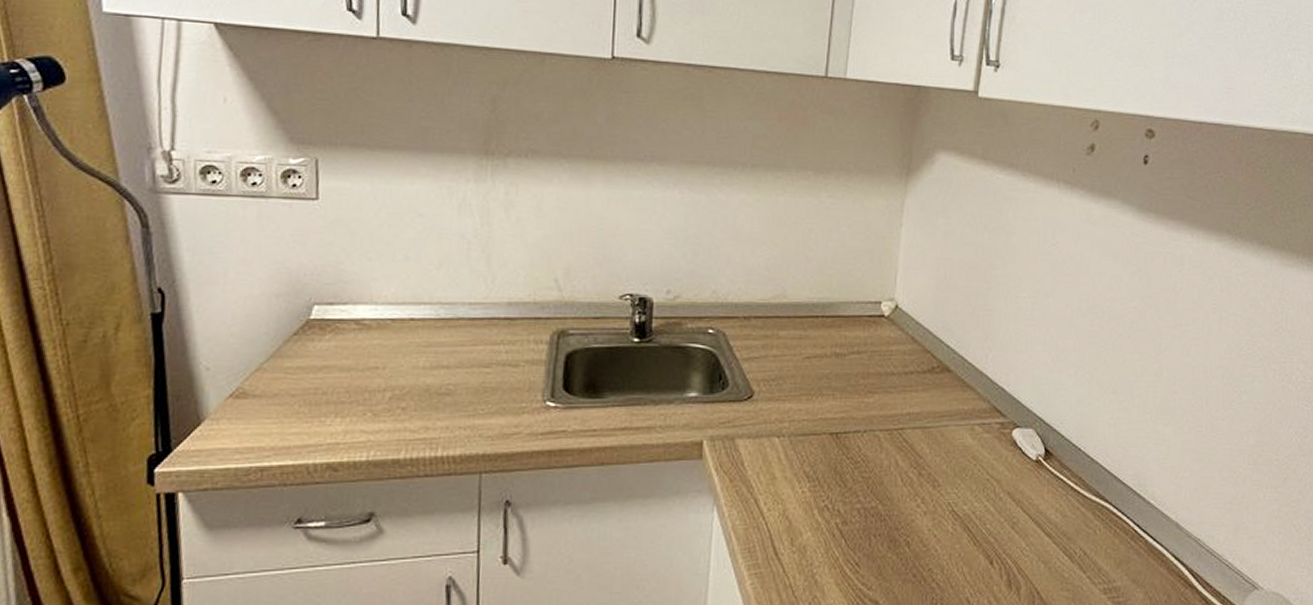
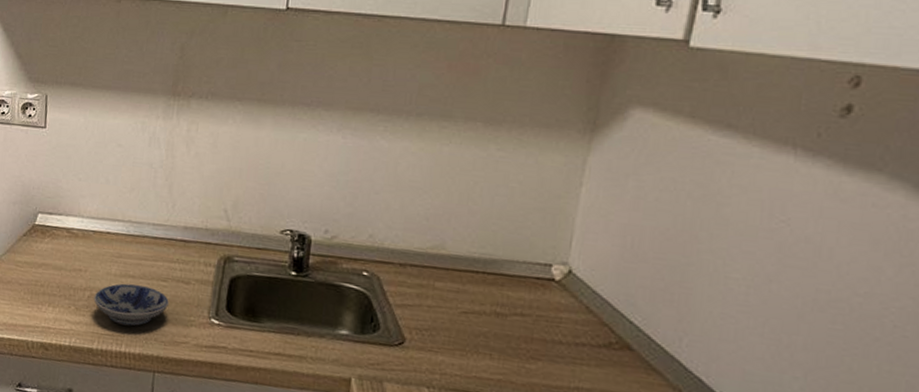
bowl: none [397,376,494,425] -> present [93,283,169,326]

